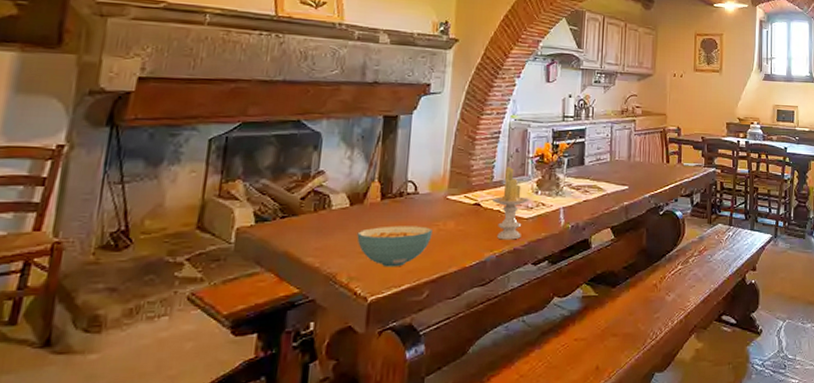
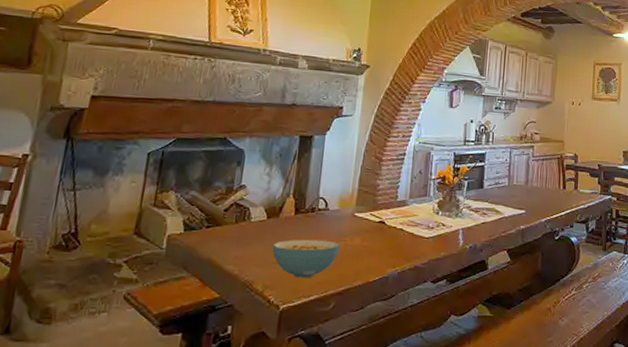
candle: present [491,167,530,240] -> none [395,187,431,258]

